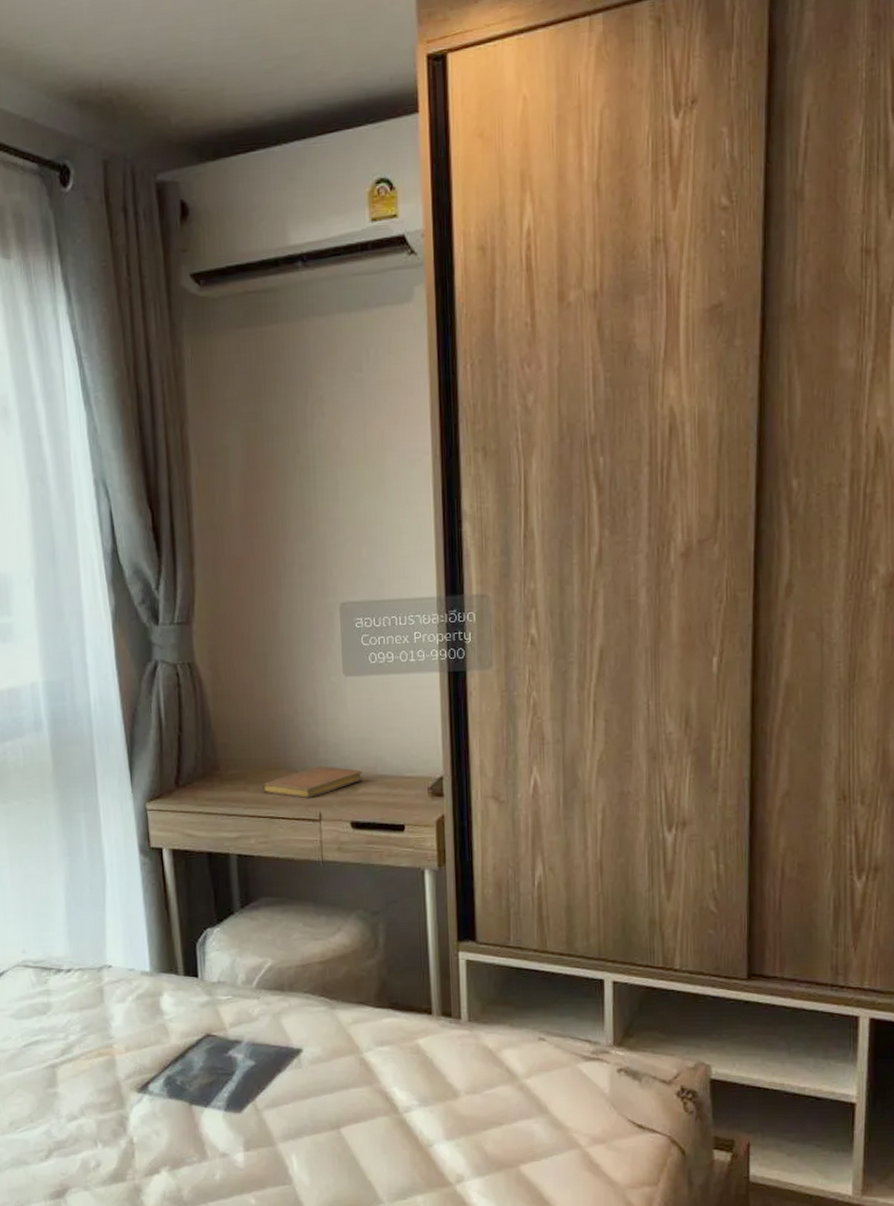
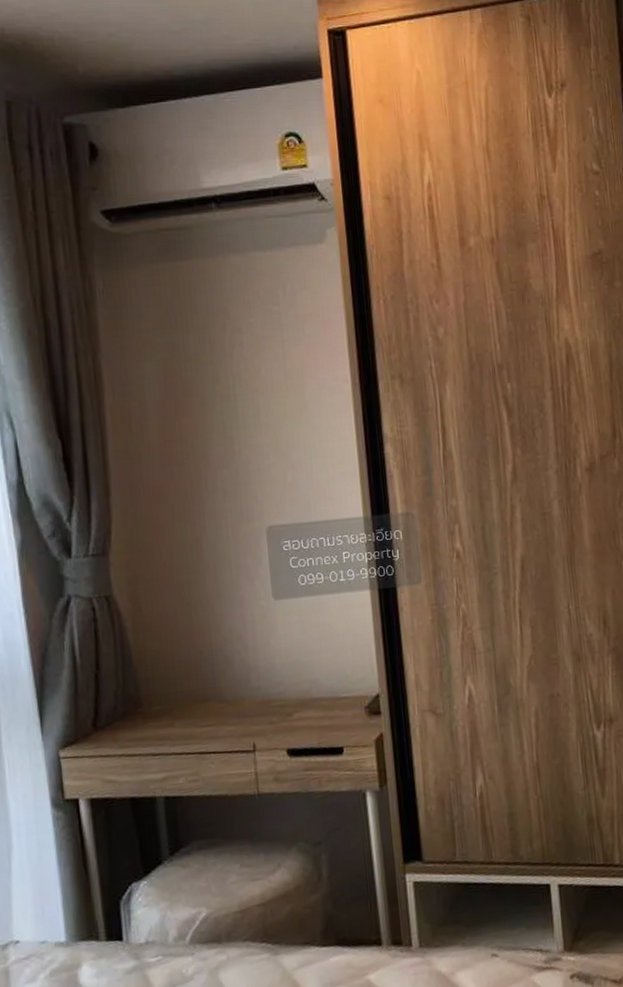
notebook: present [262,766,363,799] -> none [190,693,298,730]

